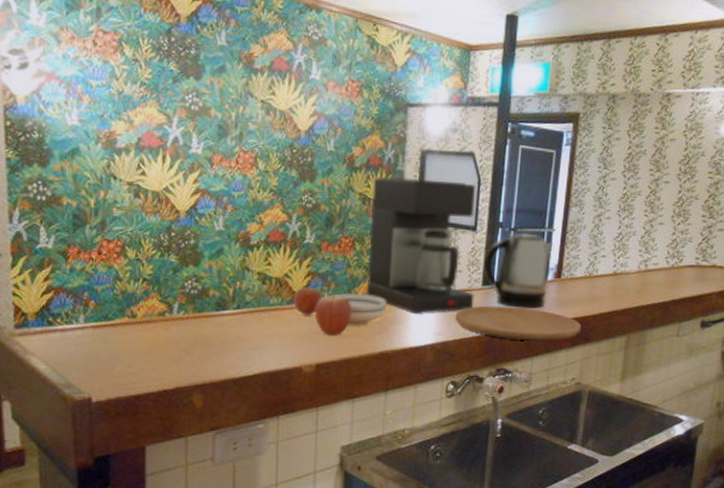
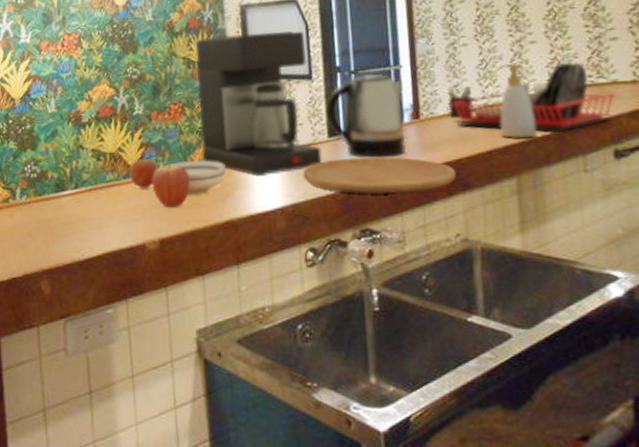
dish rack: none [585,244,712,302] -> present [447,61,616,133]
soap bottle: none [621,240,651,305] -> present [496,64,537,139]

